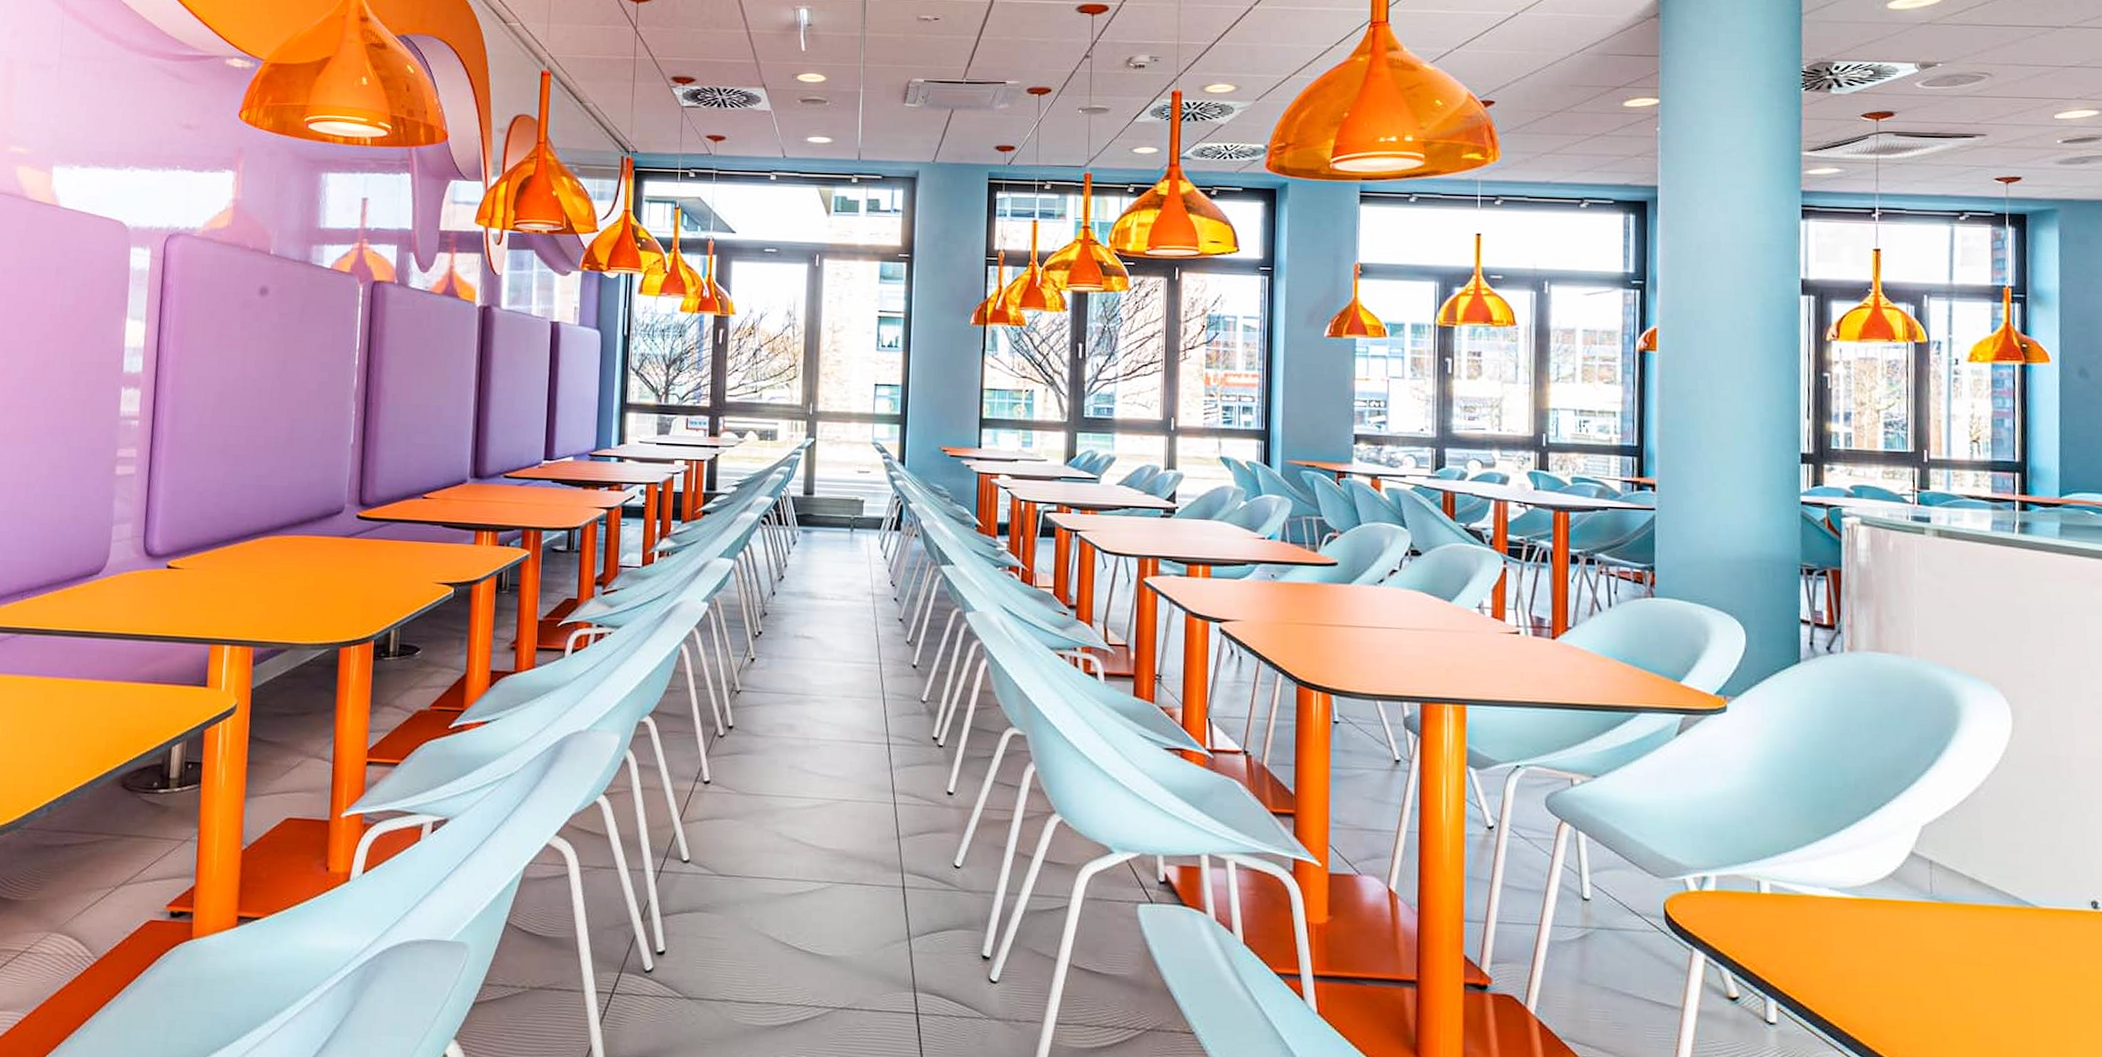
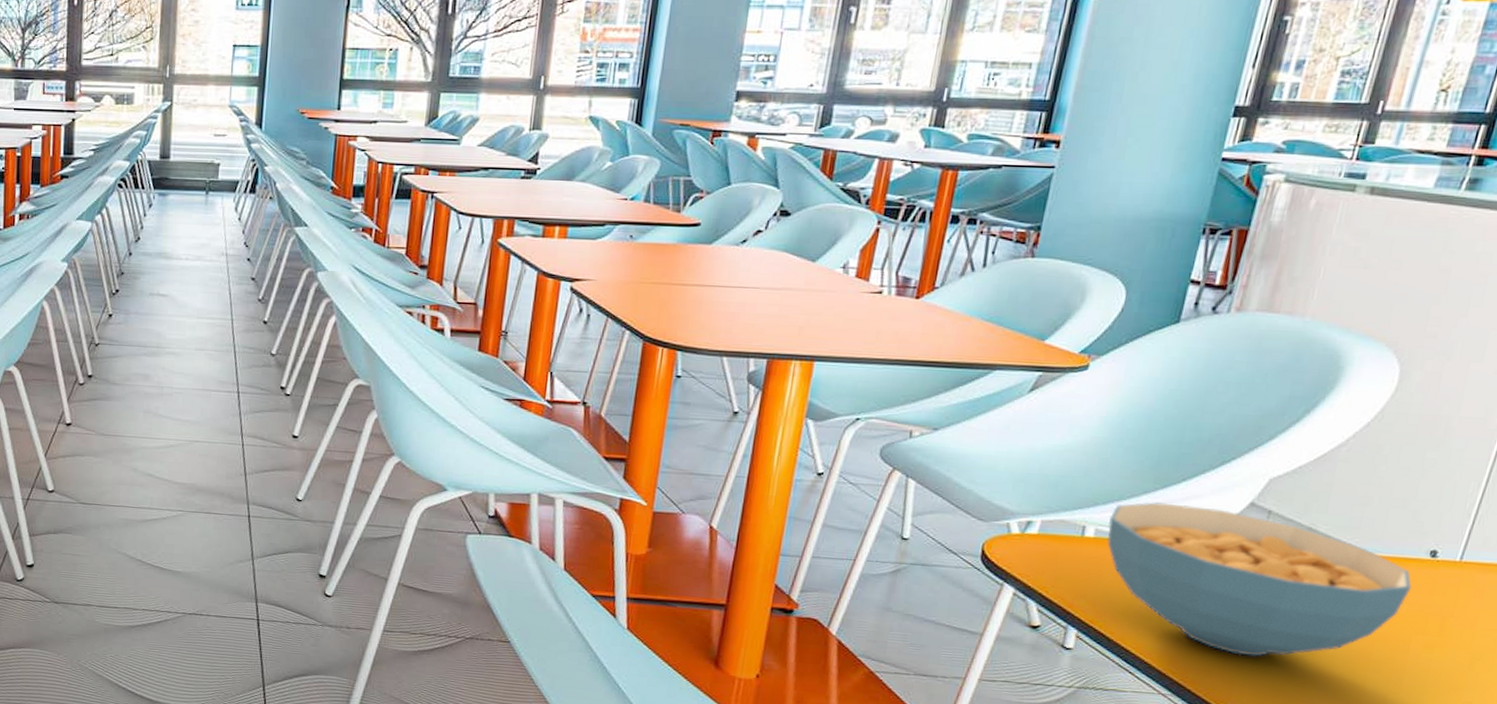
cereal bowl: none [1781,853,2085,1027] -> present [1107,502,1412,657]

